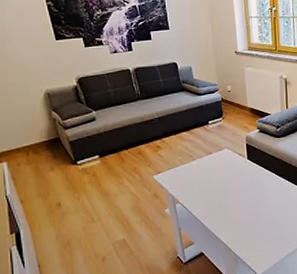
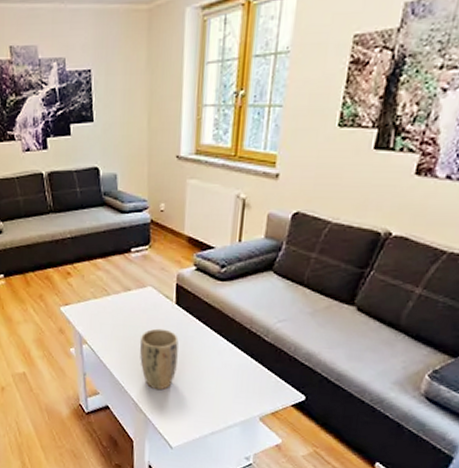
plant pot: none [223,180,255,230] -> present [139,328,179,390]

